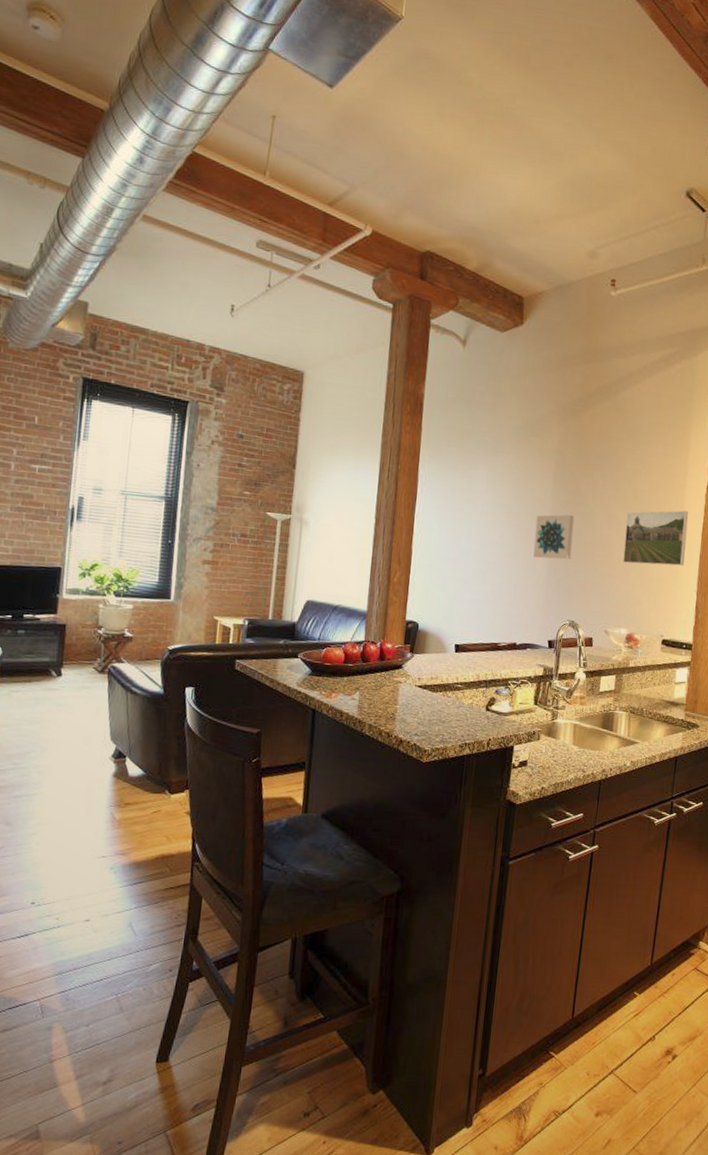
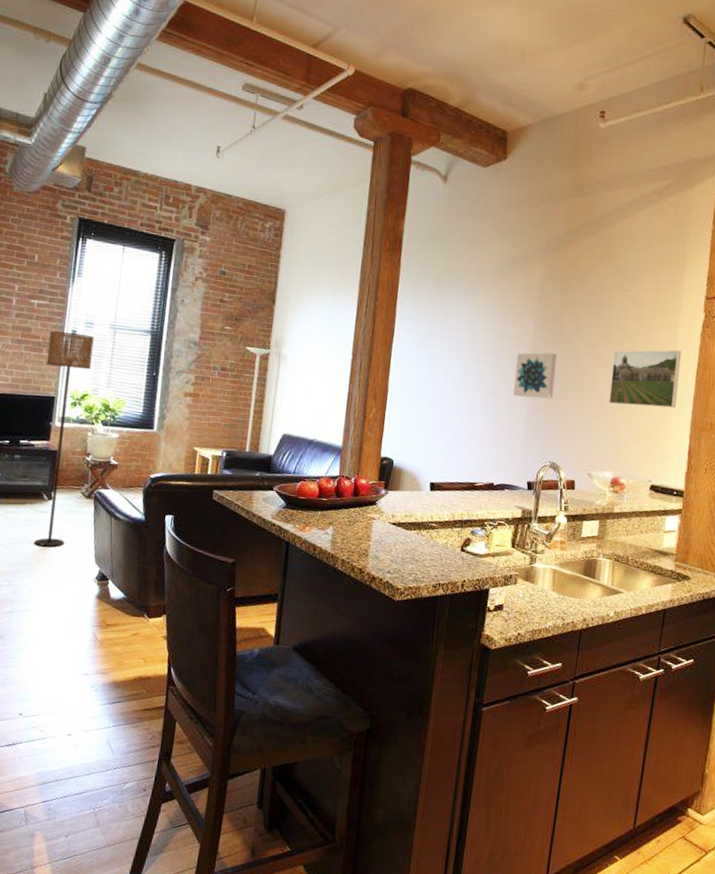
floor lamp: none [43,497,103,726] -> present [34,331,94,547]

